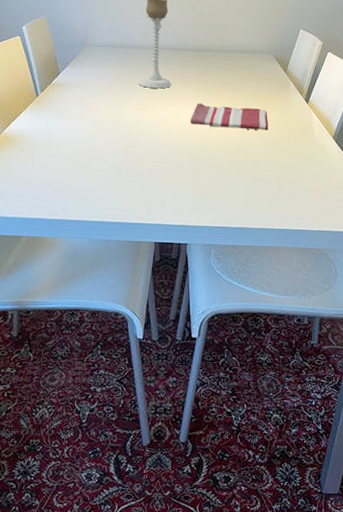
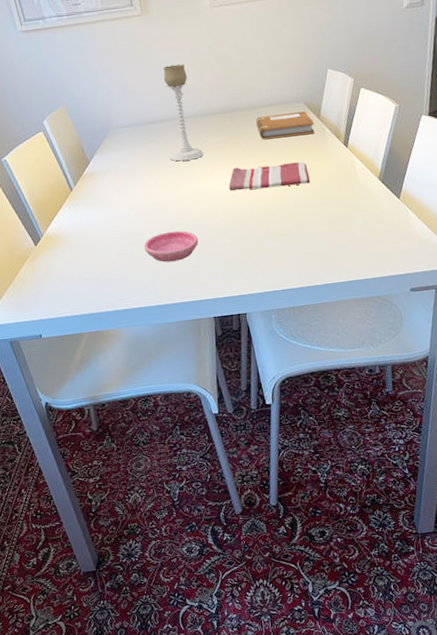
saucer: none [98,152,153,182] -> present [143,230,199,262]
notebook: none [225,60,281,85] -> present [255,111,315,139]

